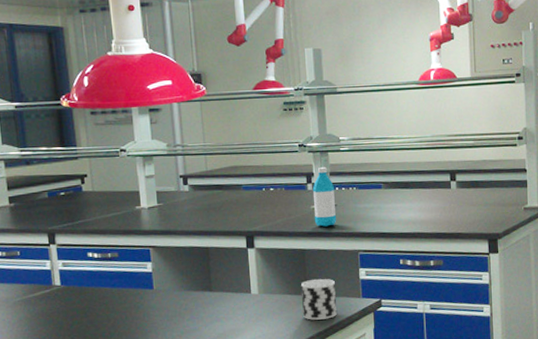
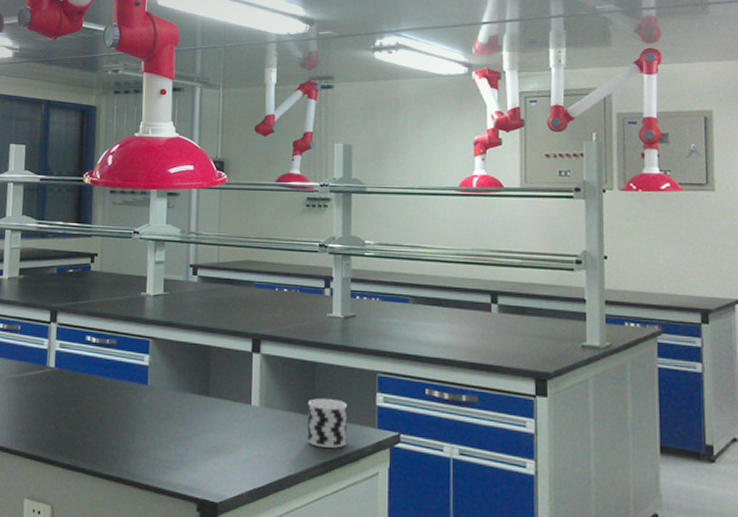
water bottle: present [312,167,337,227] -> none [329,272,356,339]

